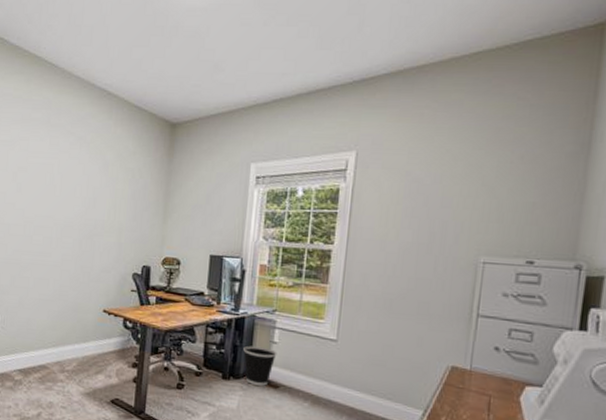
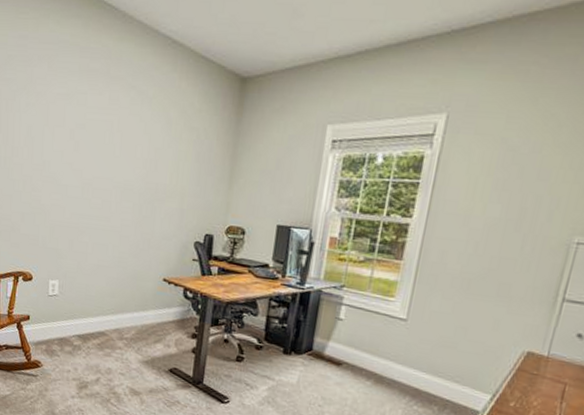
wastebasket: present [243,345,277,386] -> none [307,321,342,363]

